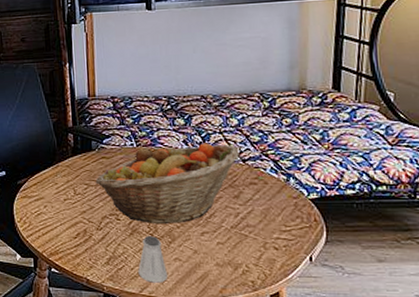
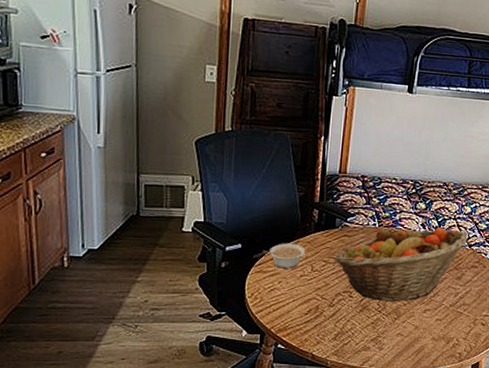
legume: none [26,168,66,193] -> present [263,243,306,269]
saltshaker: present [138,236,167,283] -> none [362,313,389,356]

